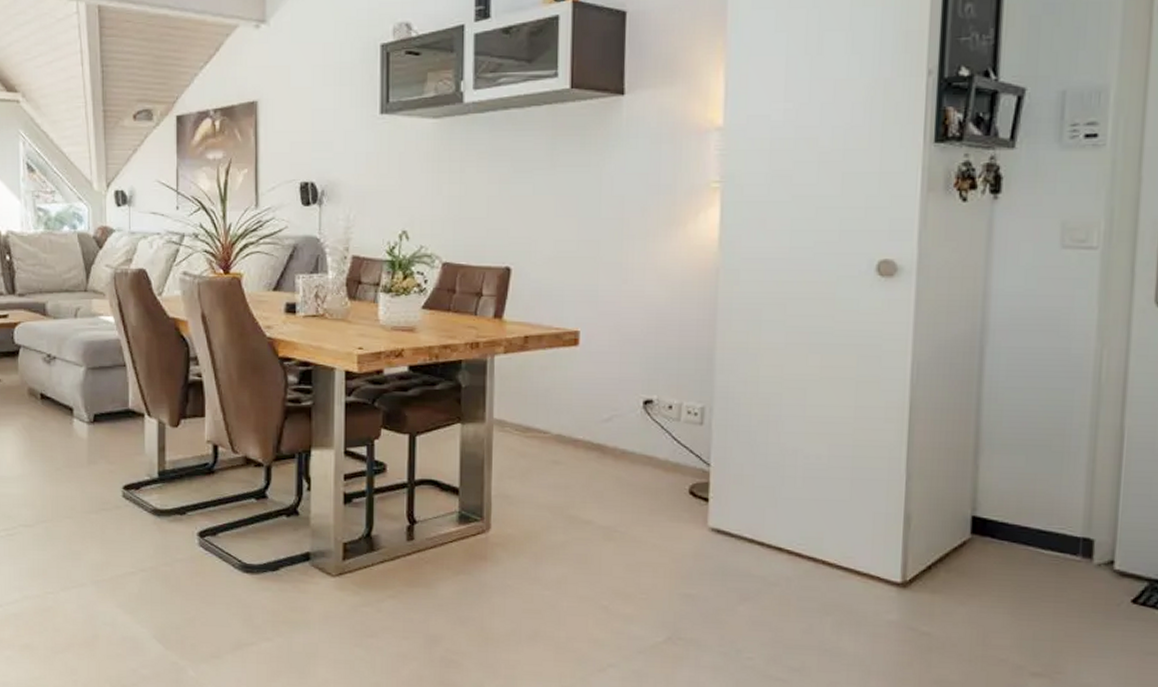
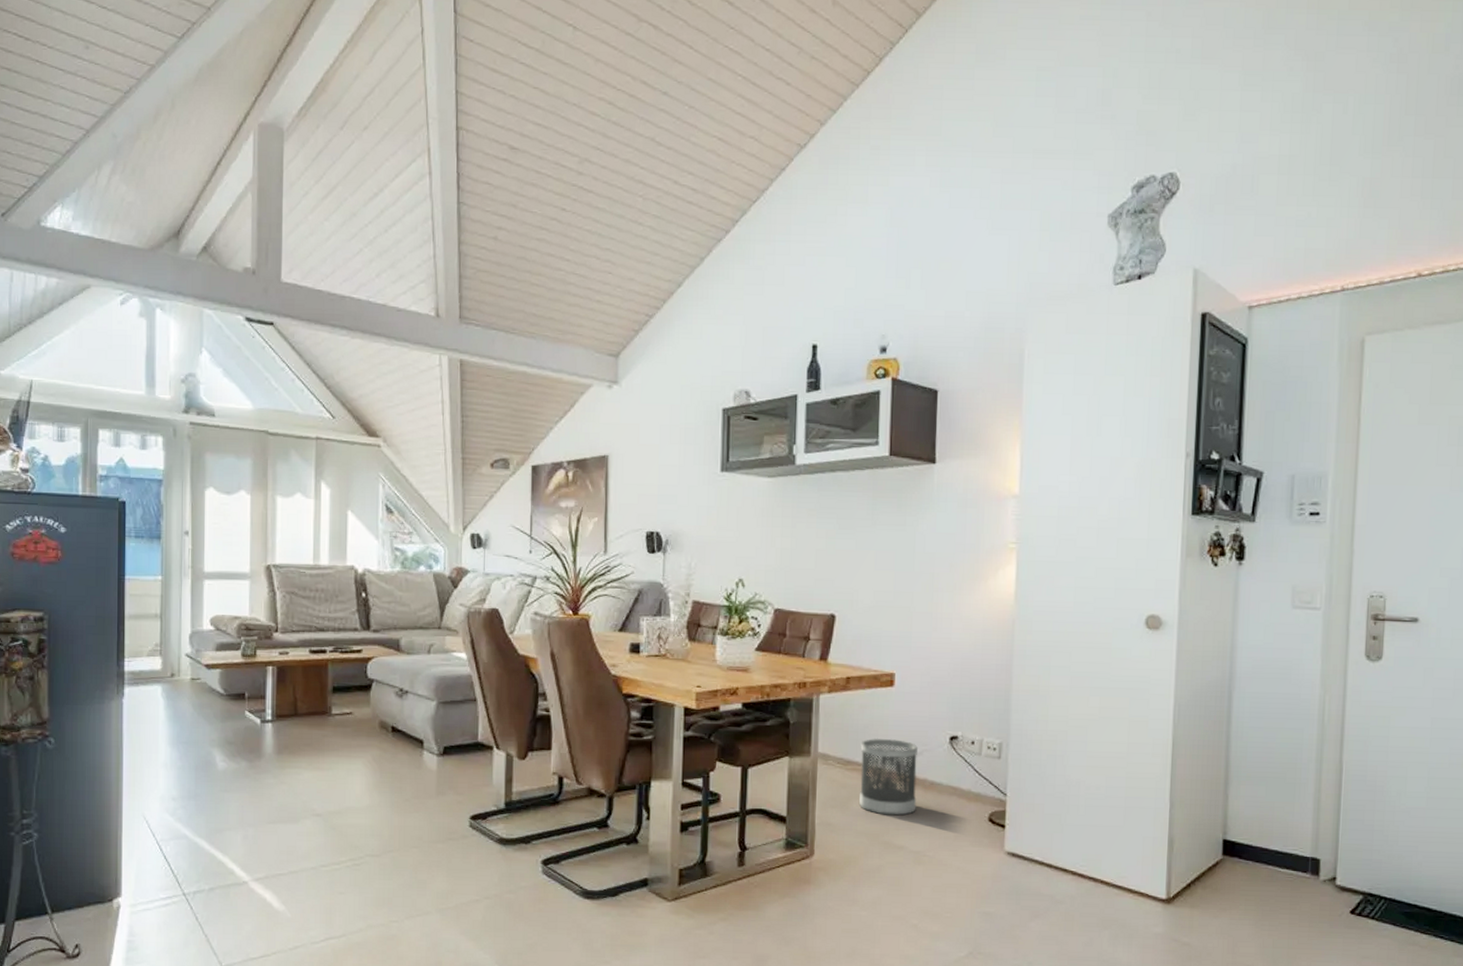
wastebasket: none [541,402,606,488] -> present [859,738,918,816]

